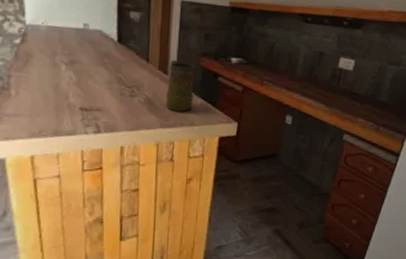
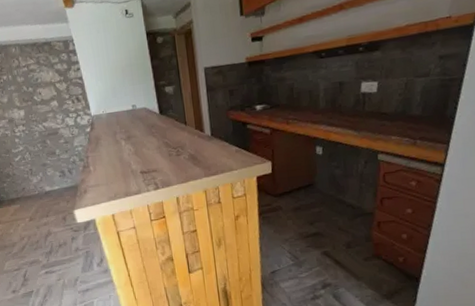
mug: present [165,60,194,112] -> none [203,118,229,161]

